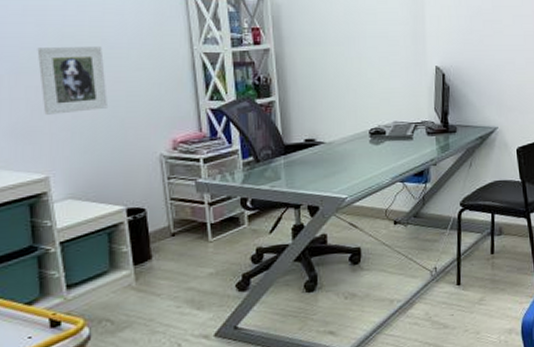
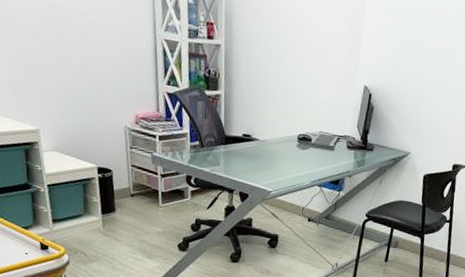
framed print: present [37,47,108,115] -> none [29,13,85,78]

